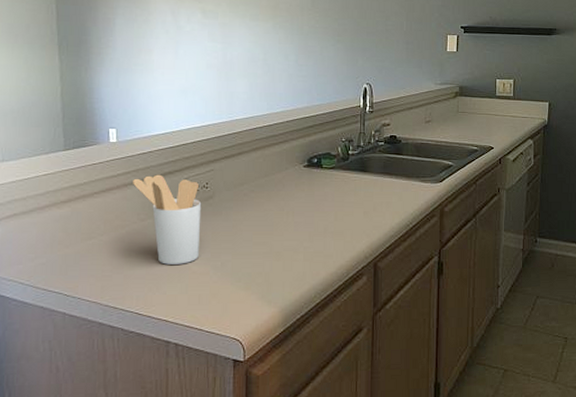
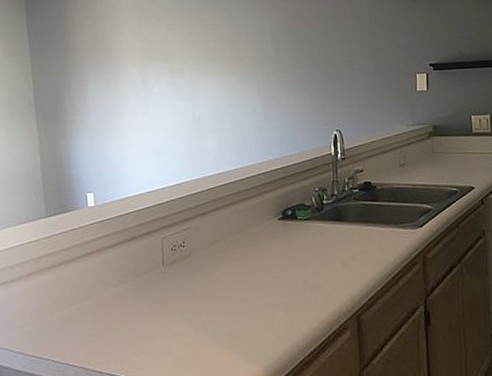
utensil holder: present [133,174,202,265] -> none [112,236,180,327]

